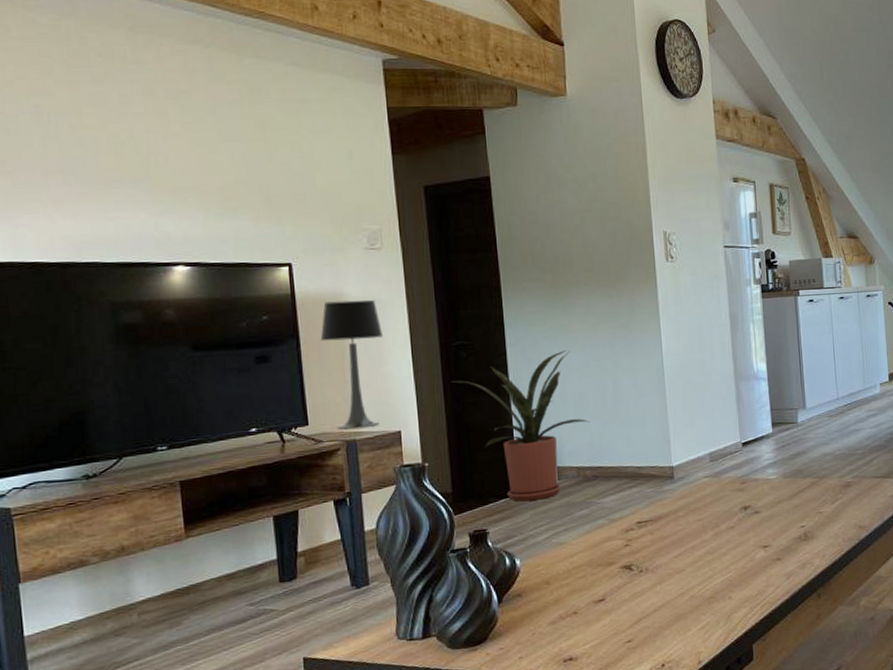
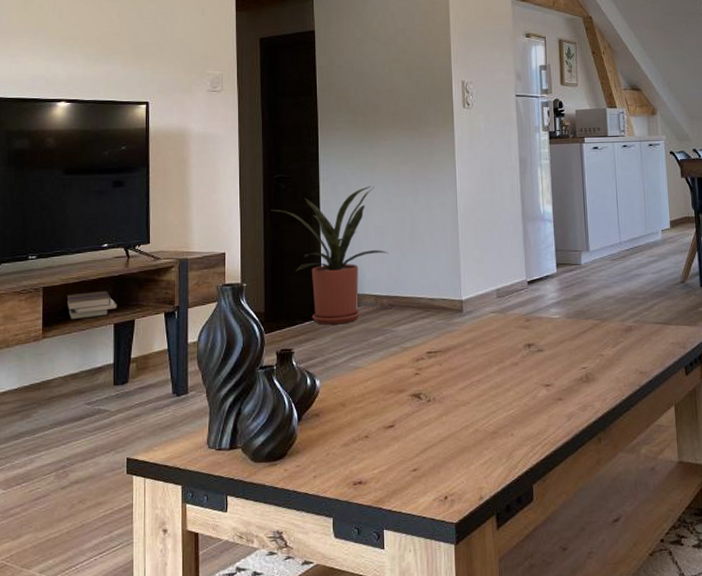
books: none [211,480,275,516] -> present [67,290,117,320]
table lamp: present [320,300,384,431] -> none [166,135,217,250]

